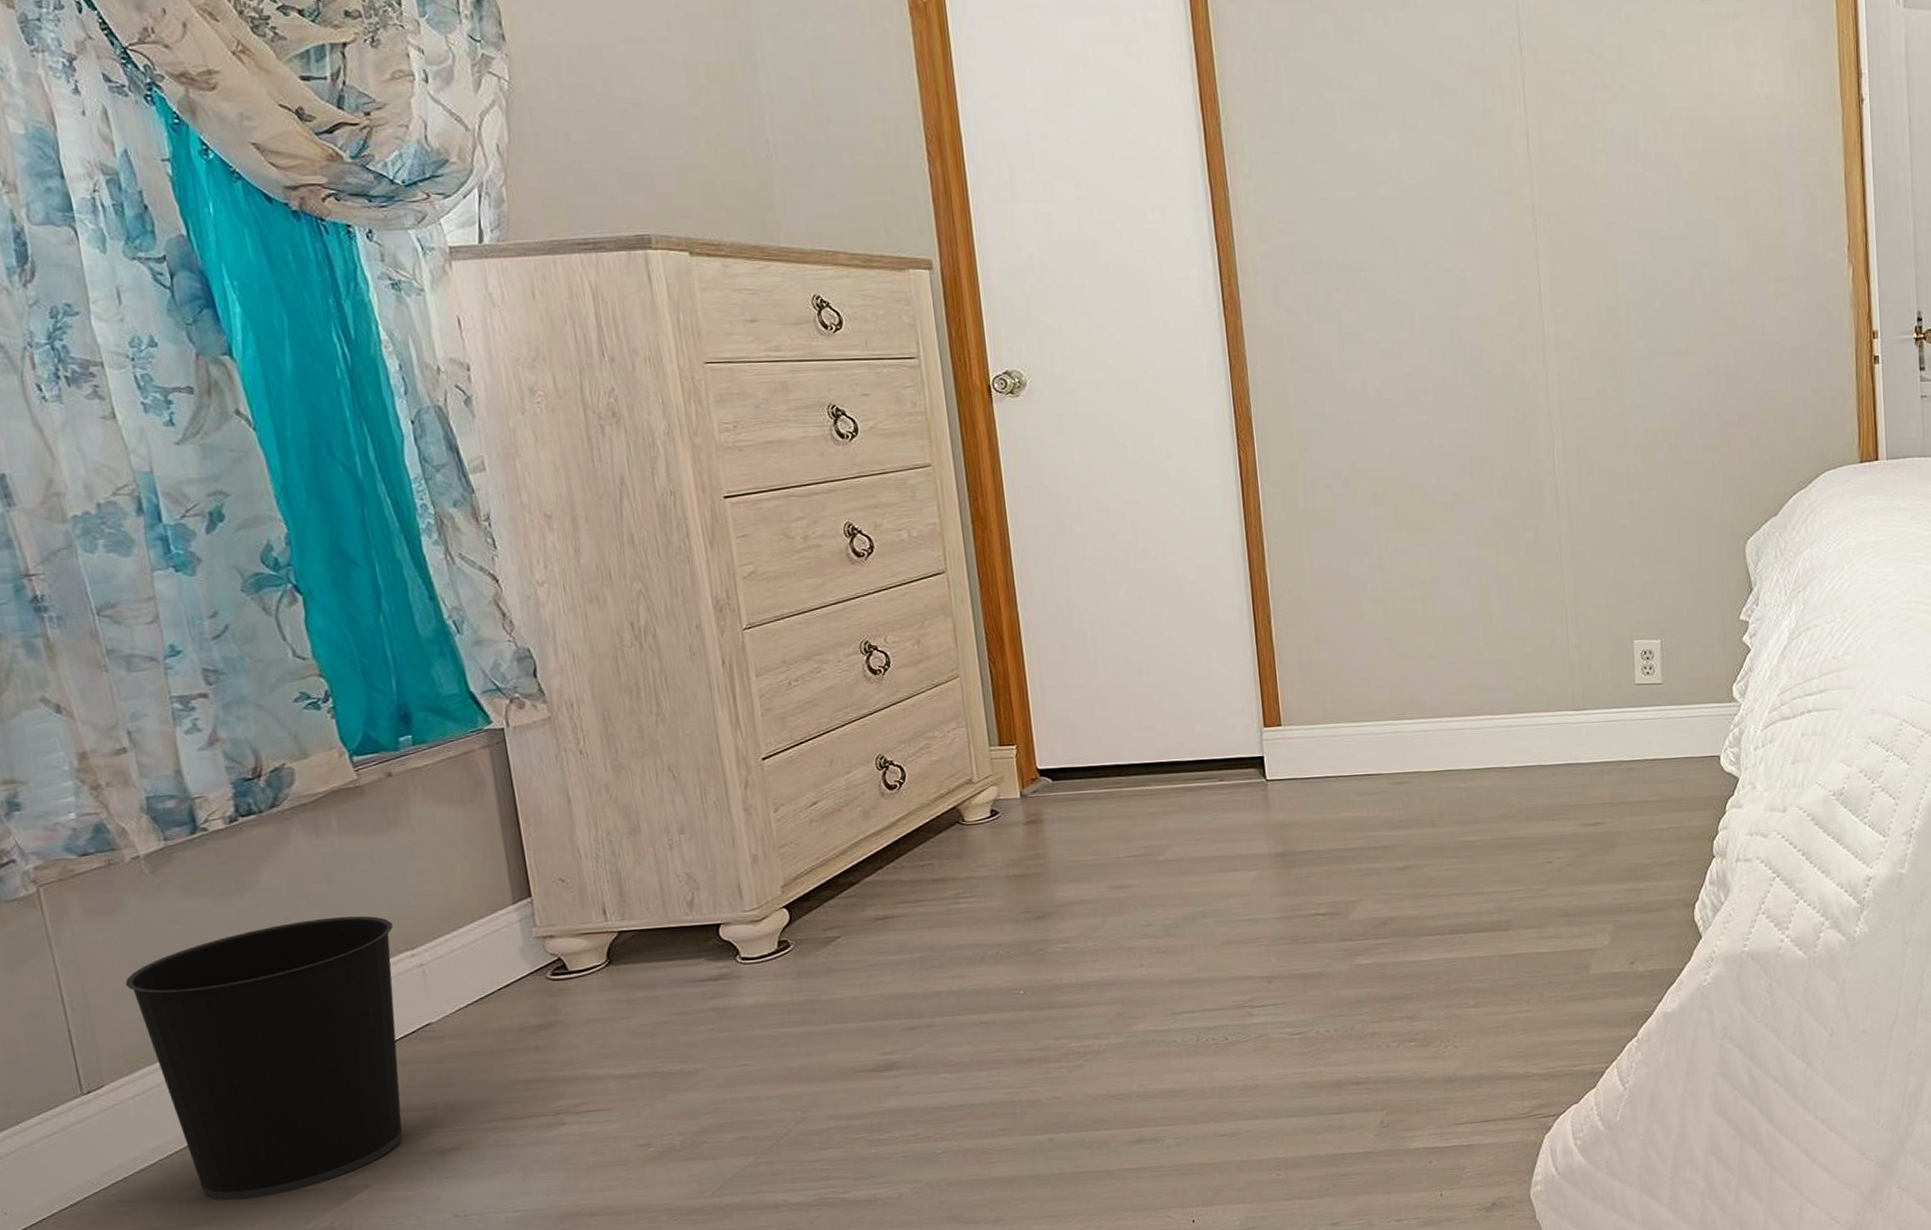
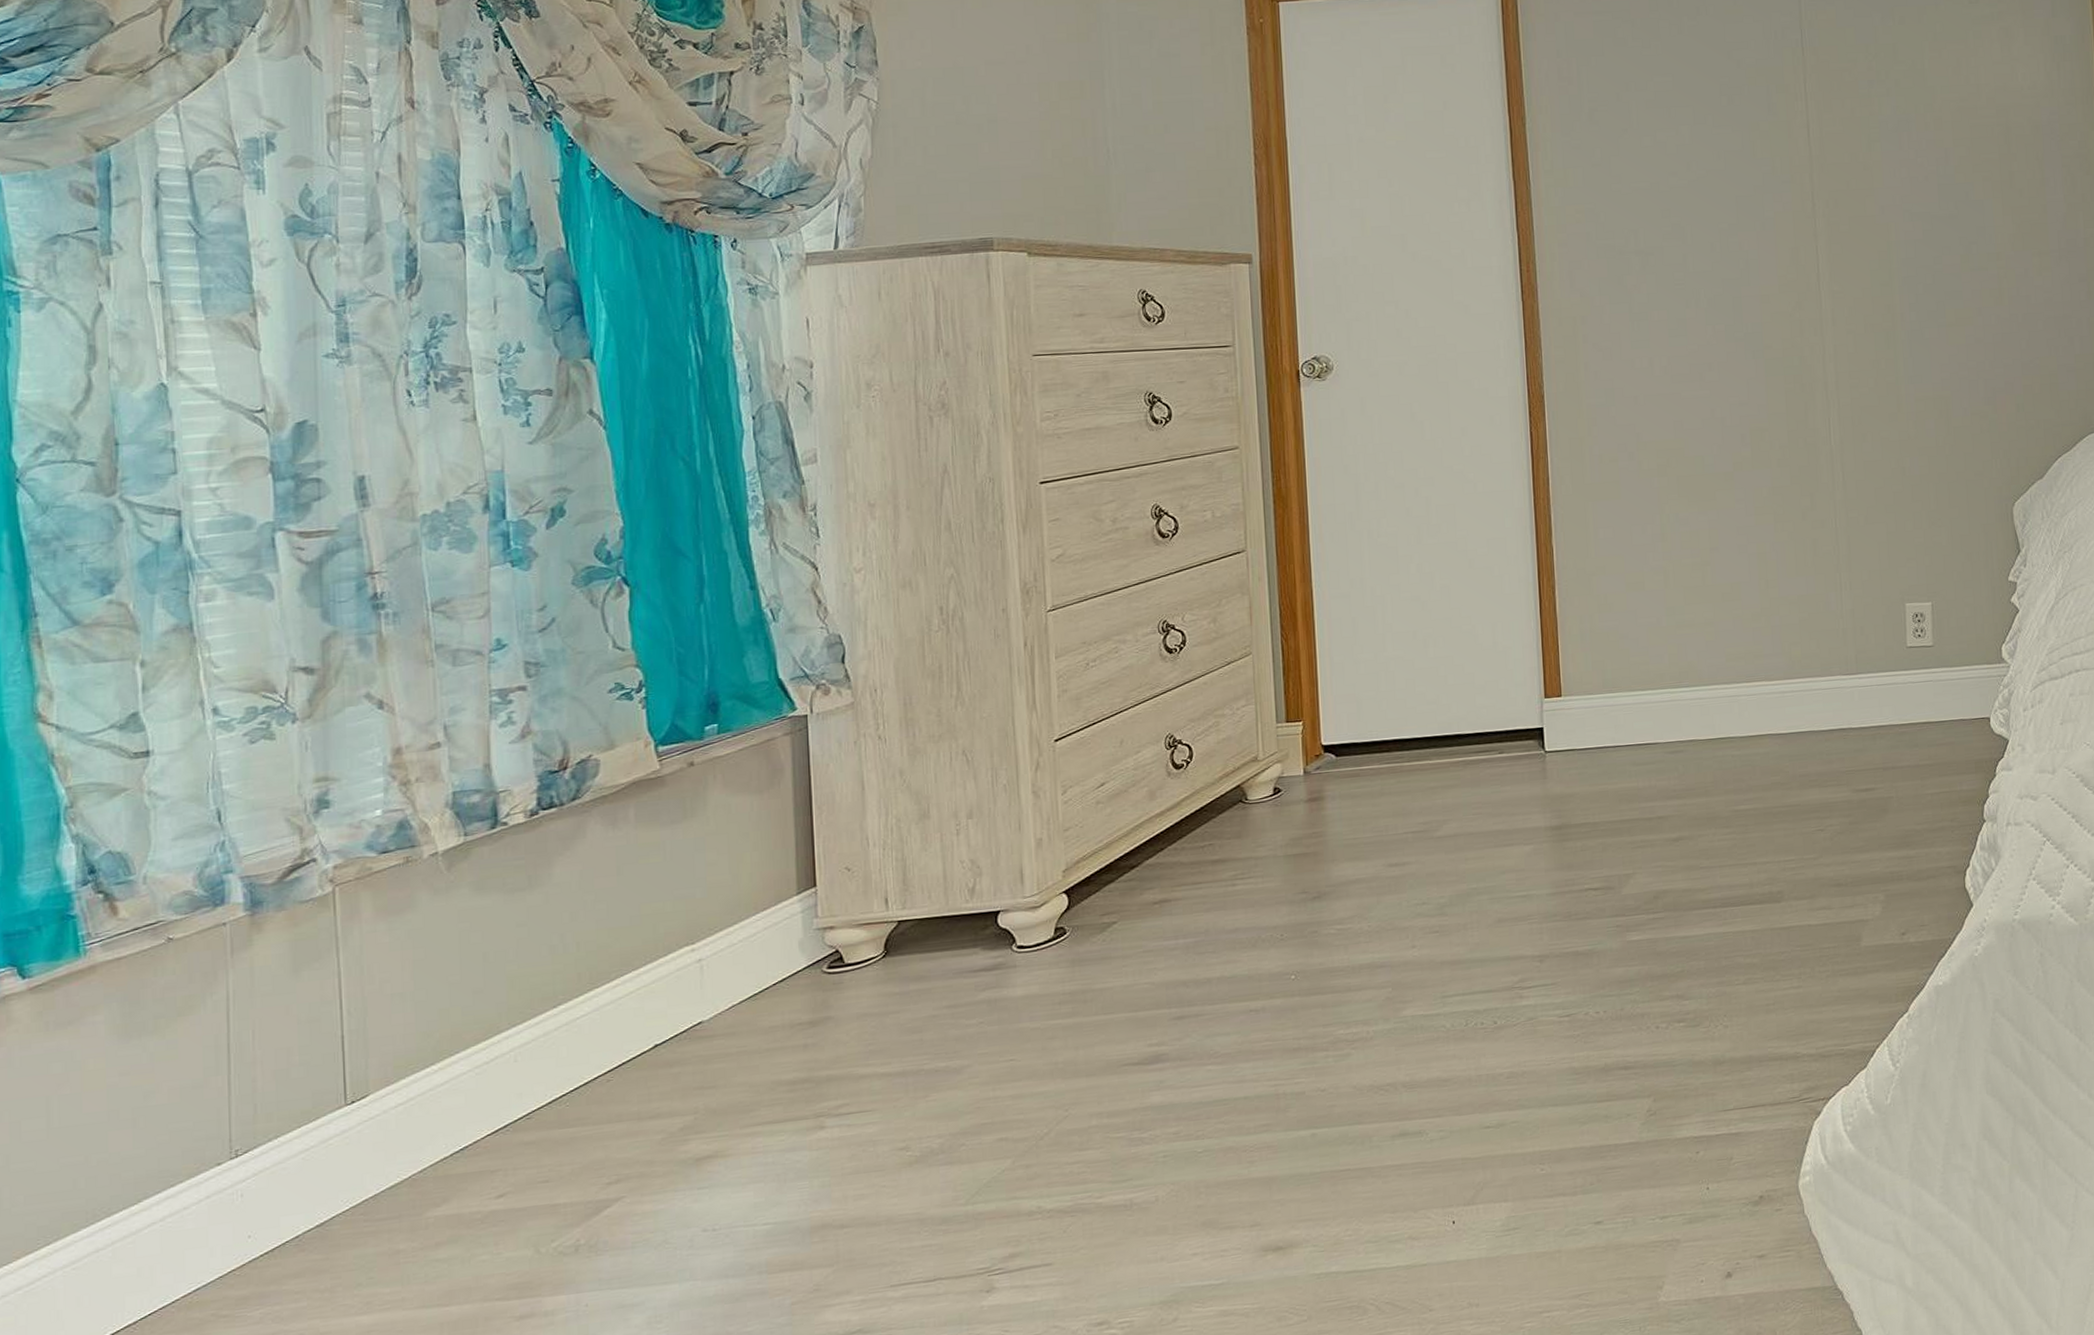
wastebasket: present [125,916,403,1201] -> none [405,909,678,1218]

